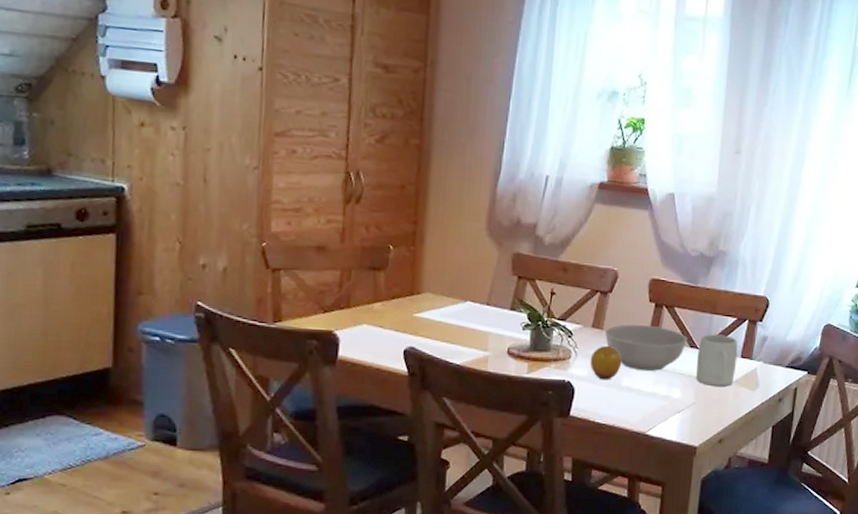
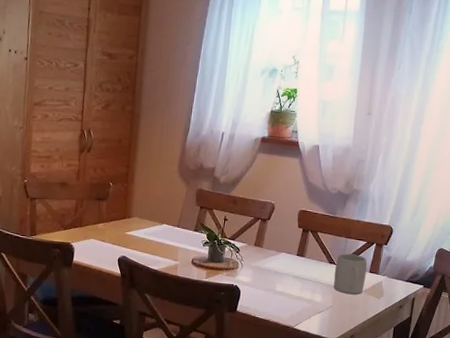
fruit: present [590,345,622,380] -> none [252,259,277,286]
bowl: present [604,324,687,371] -> none [263,244,327,280]

